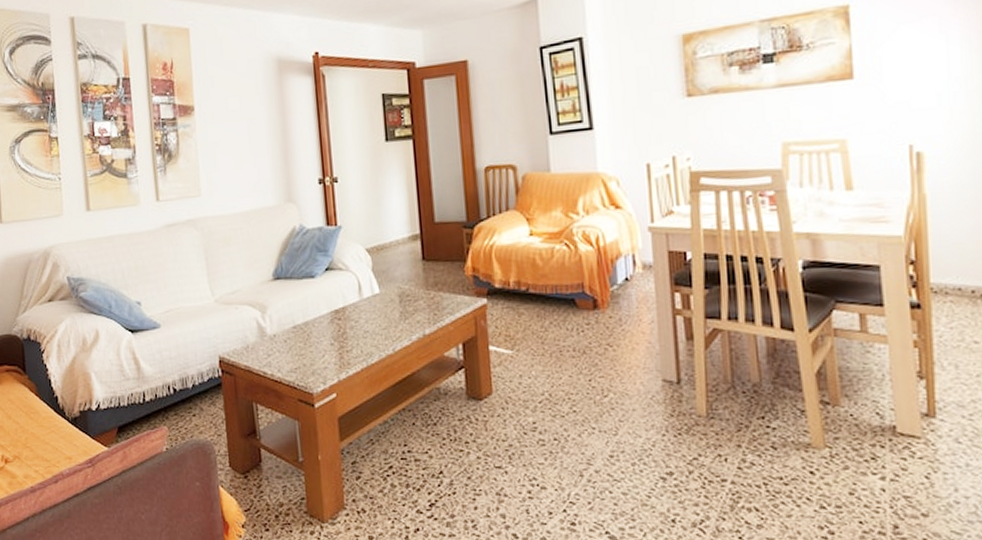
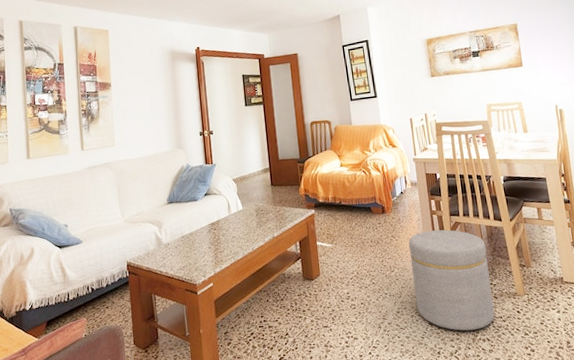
ottoman: none [633,339,771,494] -> present [408,229,495,331]

